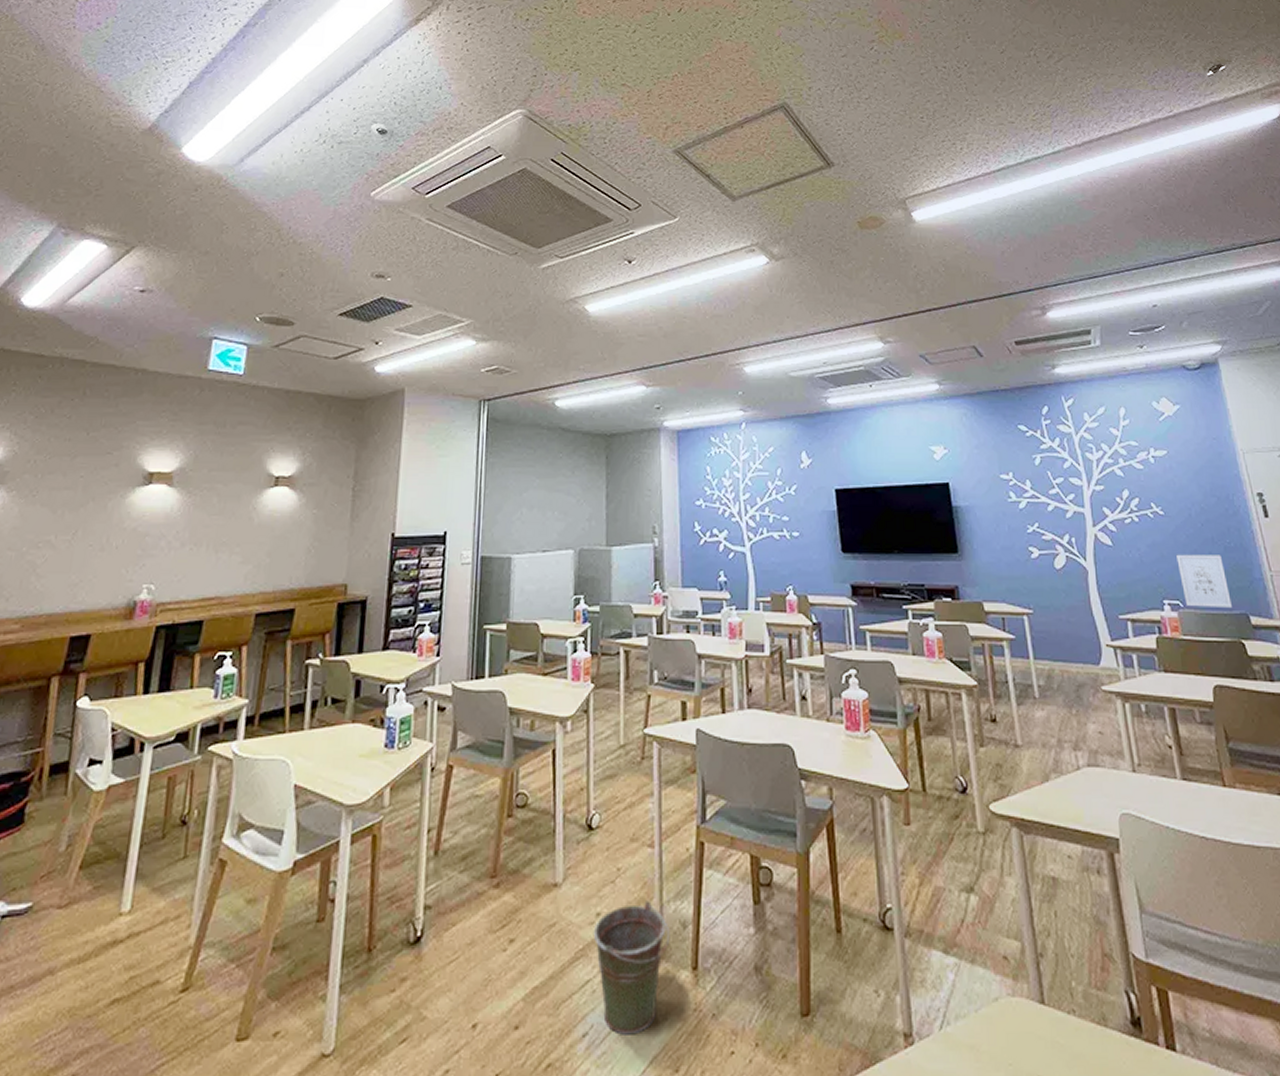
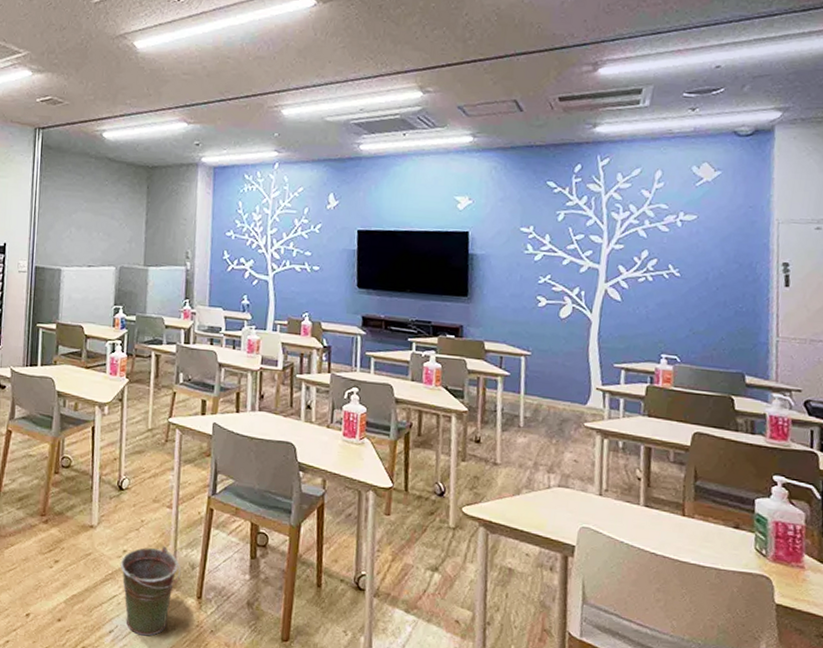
wall art: present [1176,554,1232,607] -> none [682,314,731,366]

